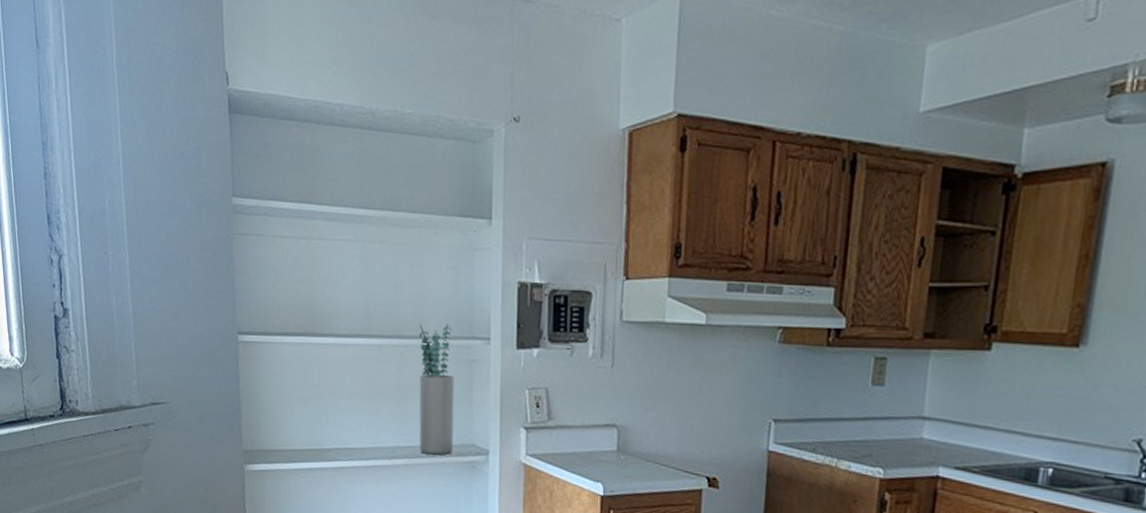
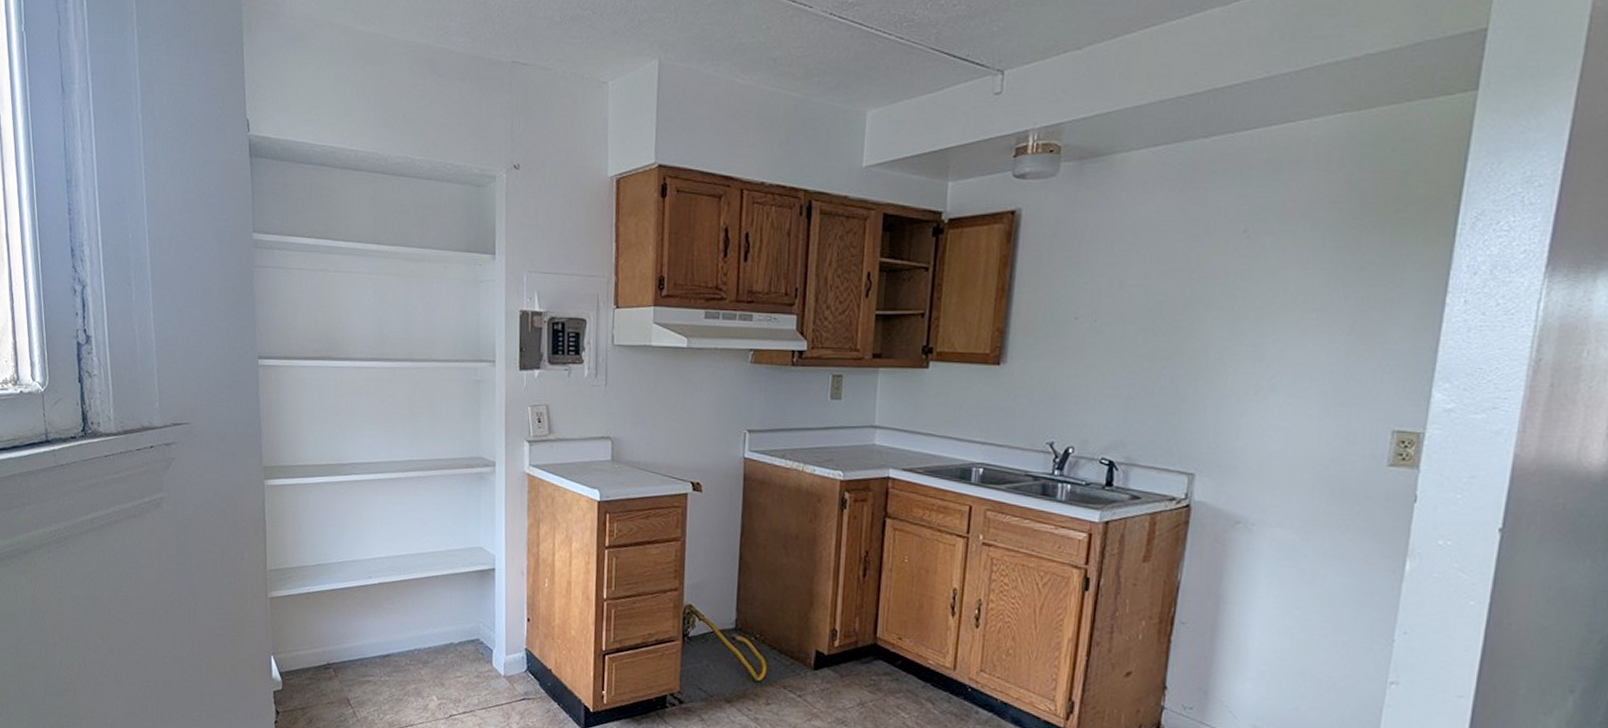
vase: present [419,323,455,455] -> none [430,348,463,468]

